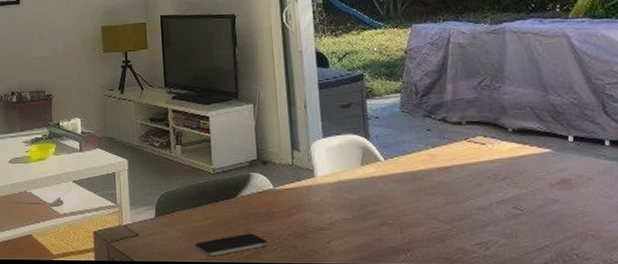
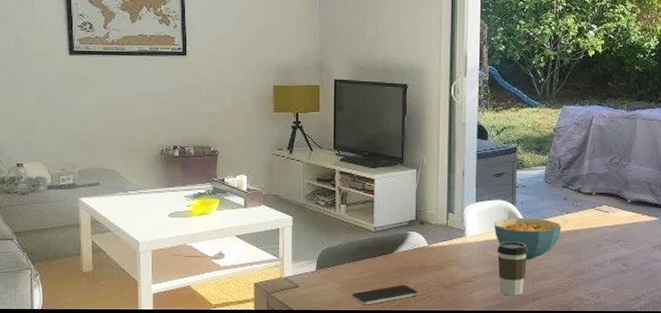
cereal bowl: none [346,153,429,203] -> present [494,217,562,260]
coffee cup: none [353,181,392,246] -> present [497,241,528,296]

